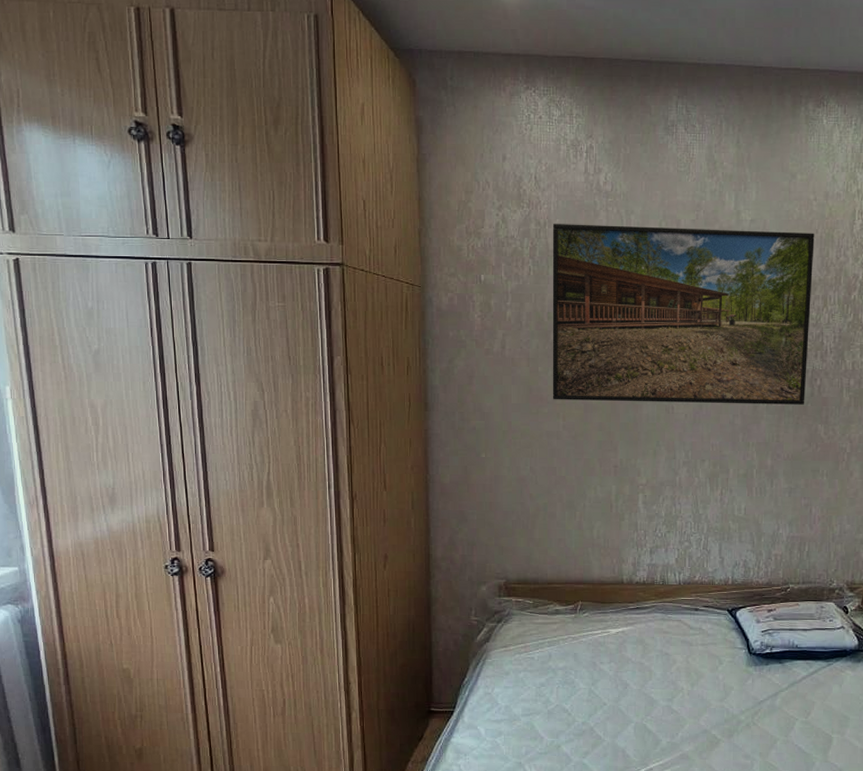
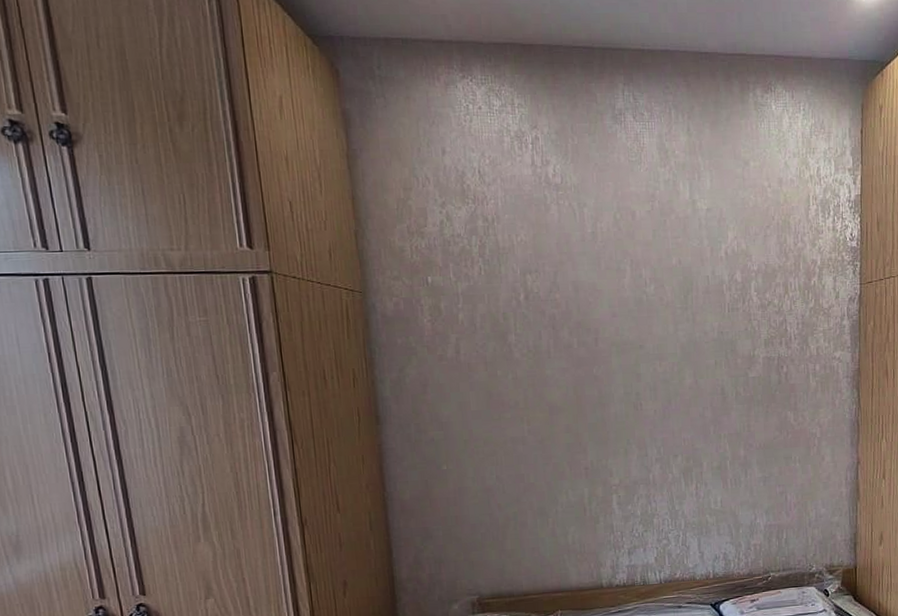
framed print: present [552,224,815,405] -> none [501,219,773,404]

